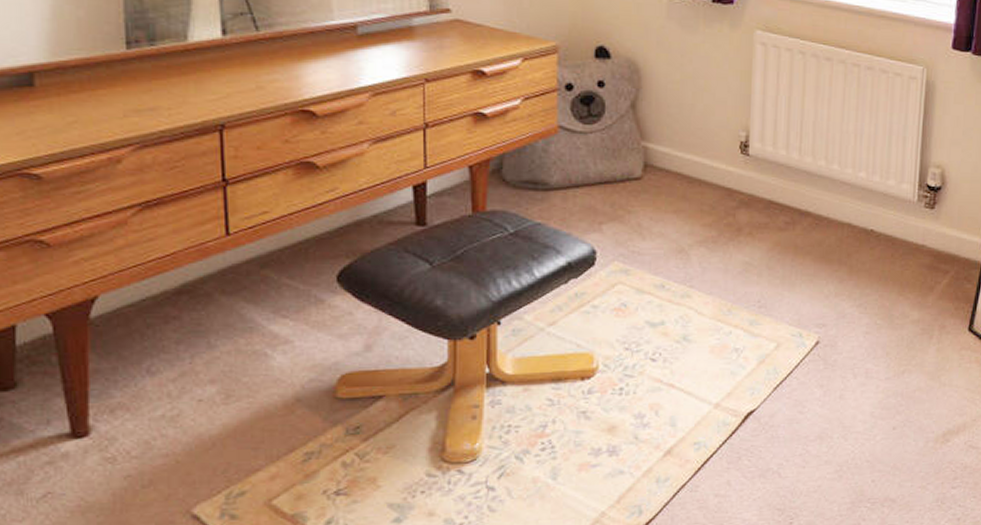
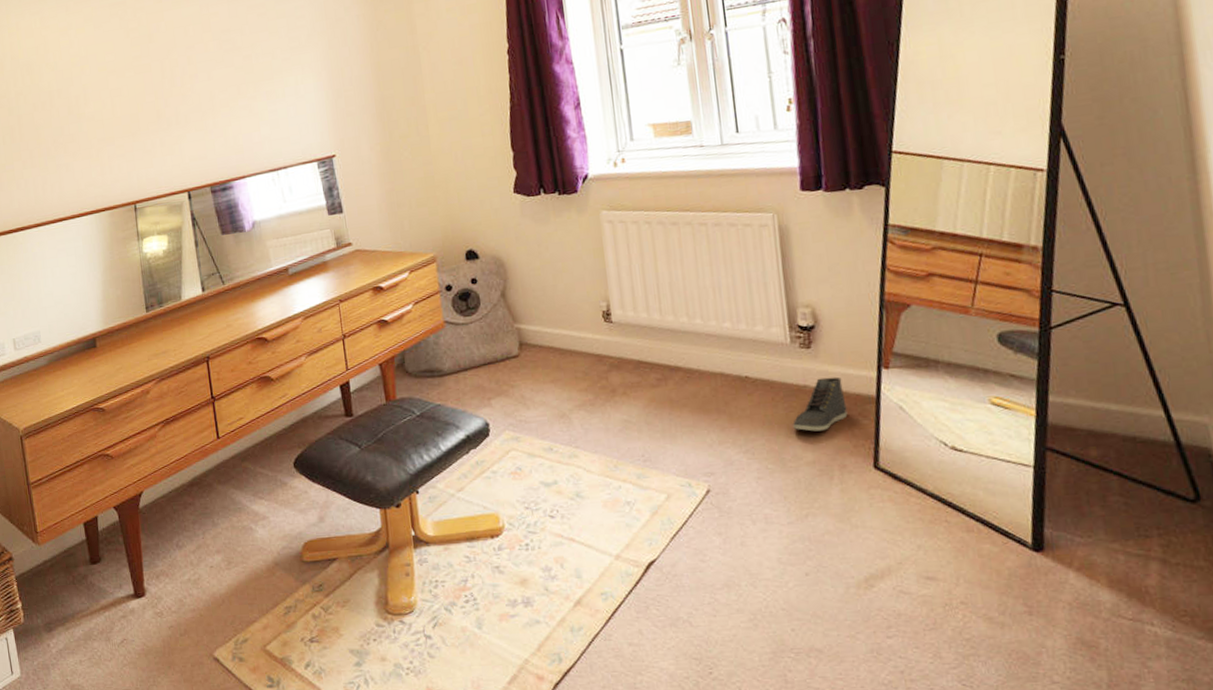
sneaker: none [906,239,956,291] -> present [793,376,848,432]

